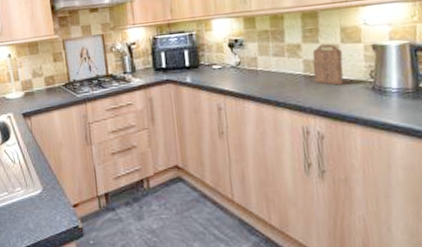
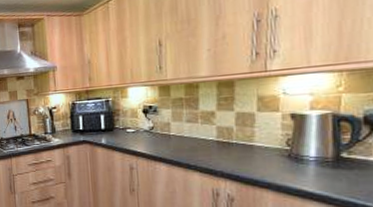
cutting board: present [312,44,344,85] -> none [226,112,259,152]

